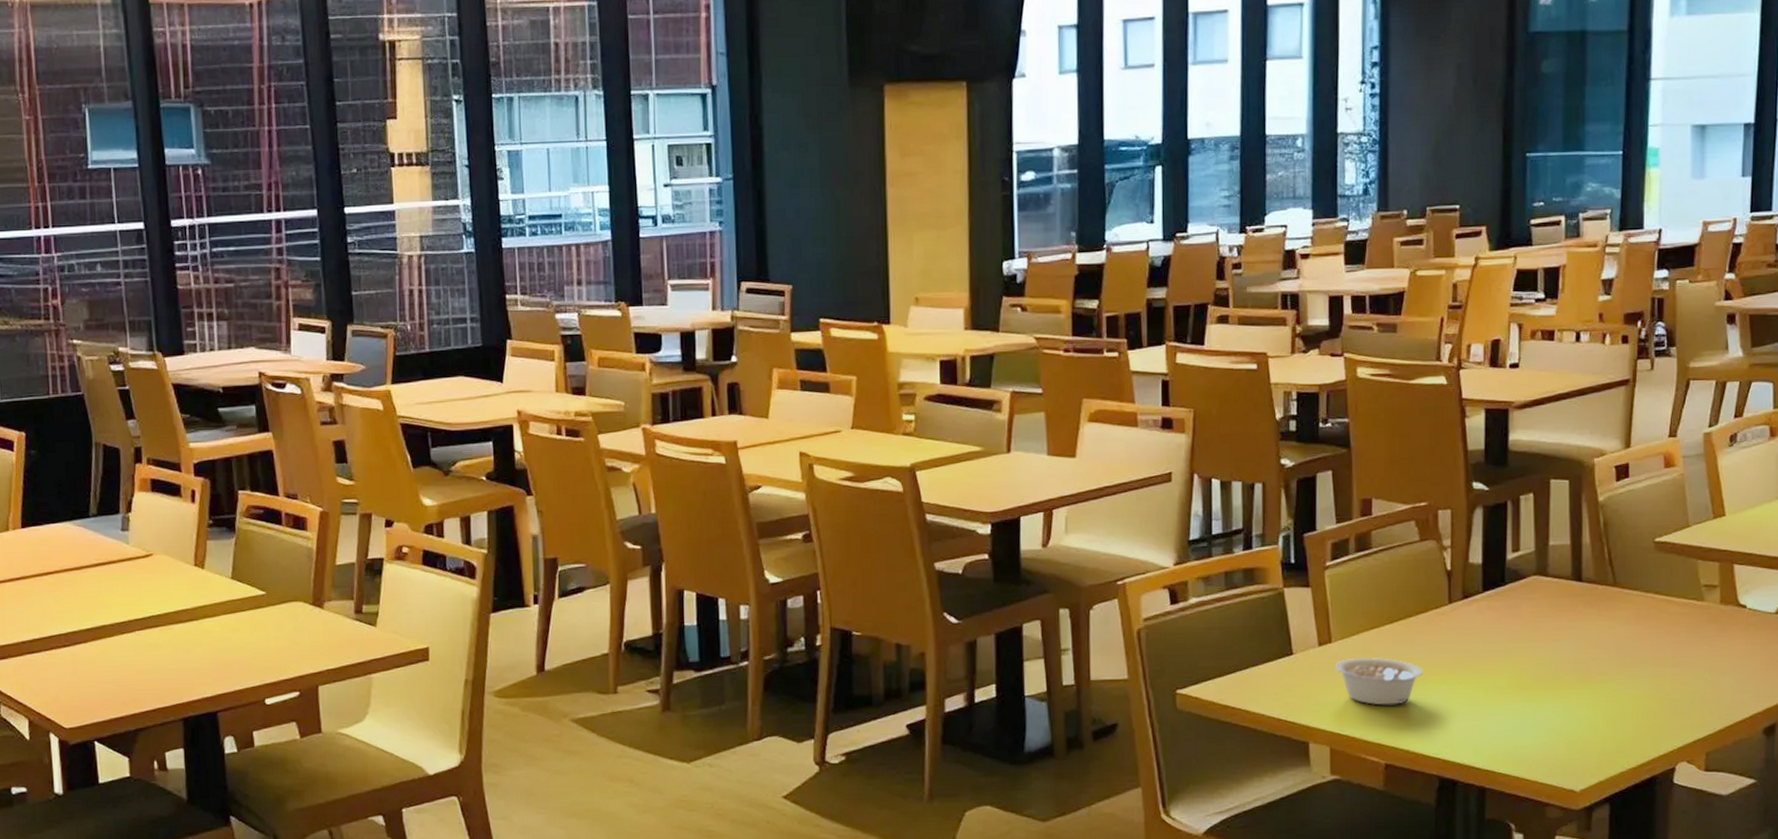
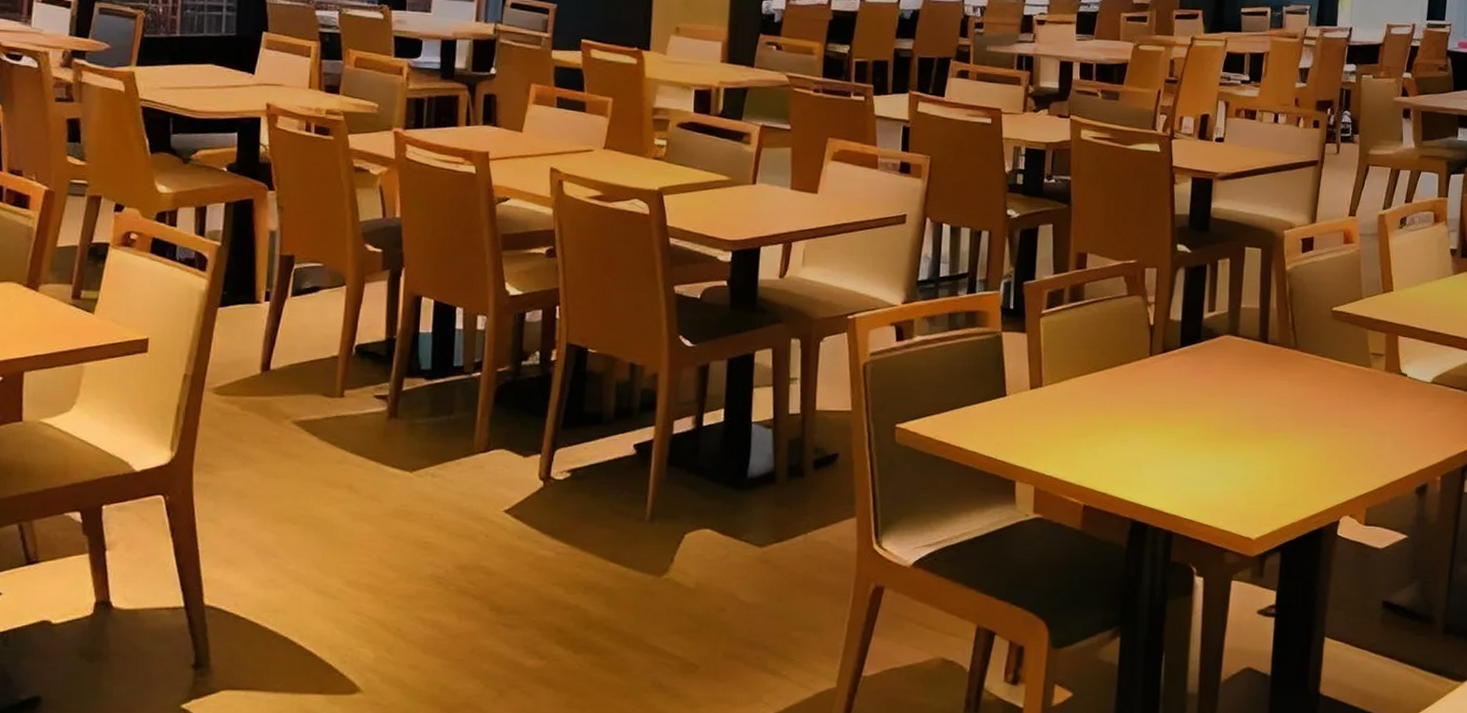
legume: present [1335,657,1423,705] -> none [1044,402,1123,450]

